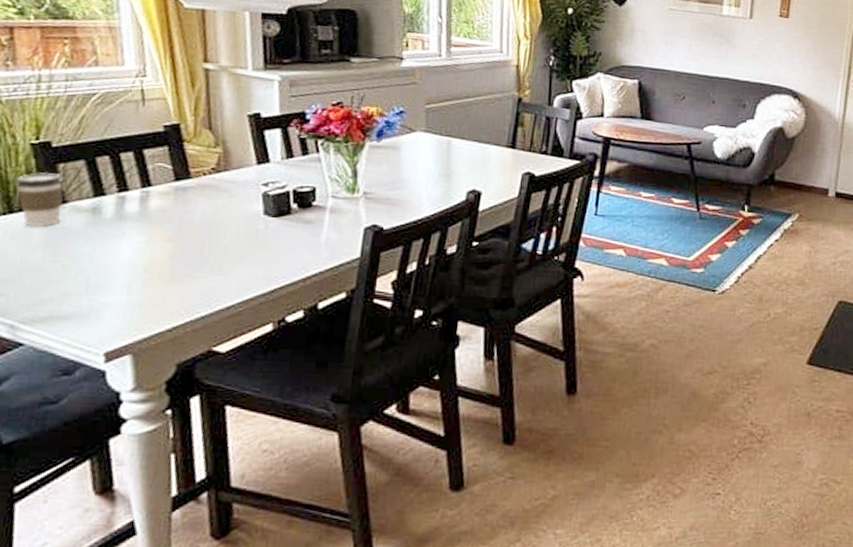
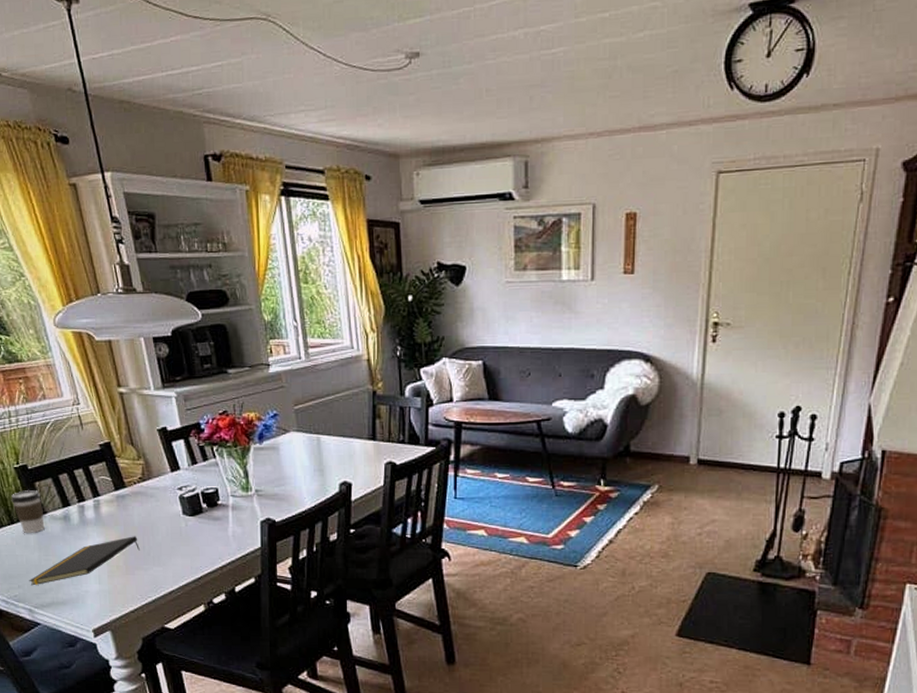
notepad: none [19,237,196,294] -> present [29,536,140,586]

